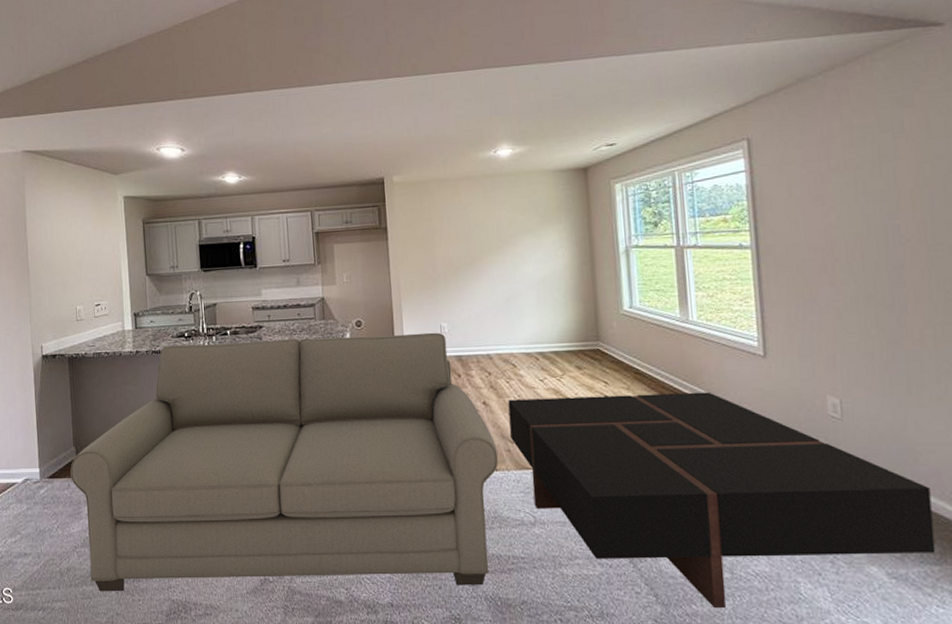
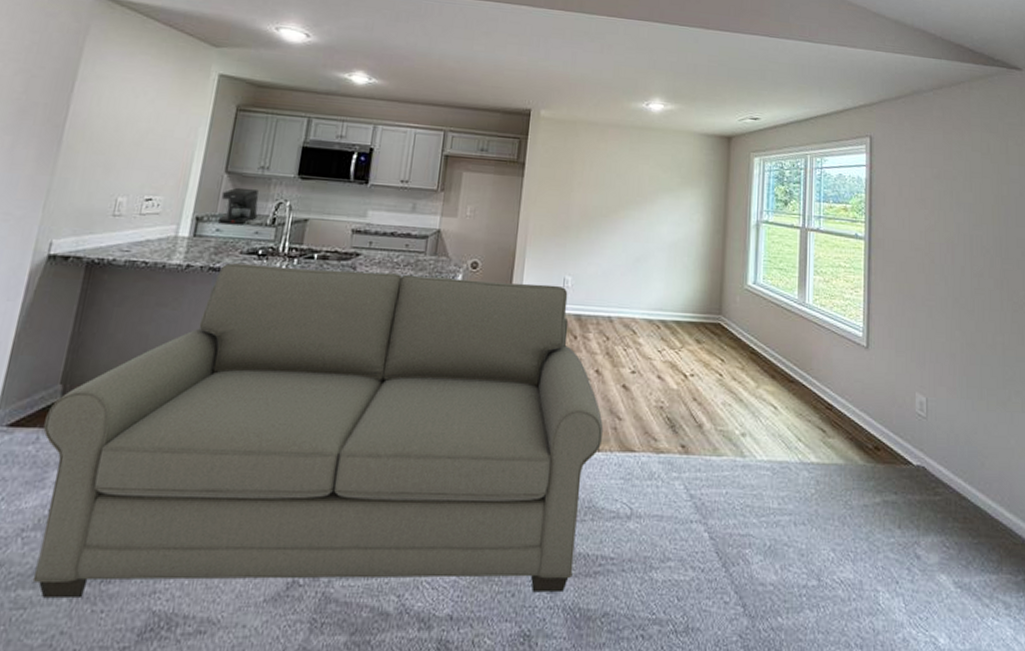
coffee maker: none [148,285,178,315] -> present [217,187,259,224]
coffee table: present [508,392,936,609] -> none [618,370,994,622]

